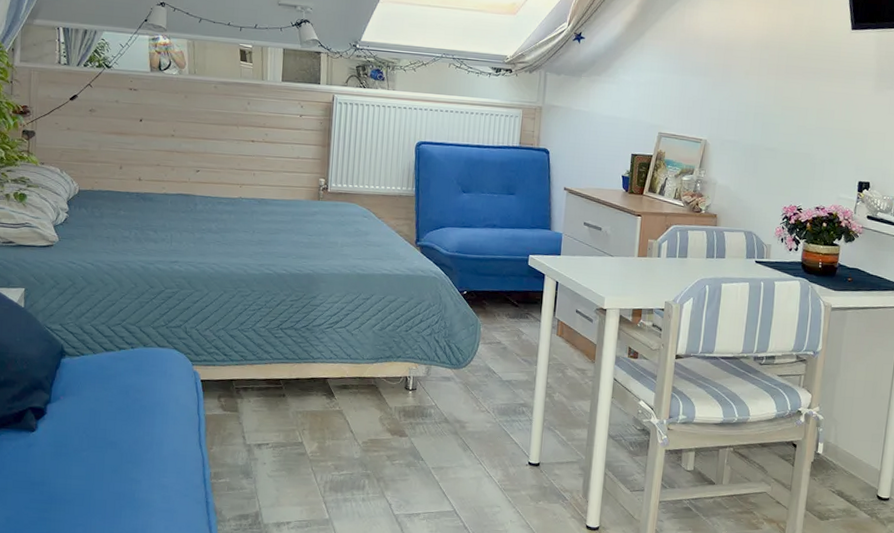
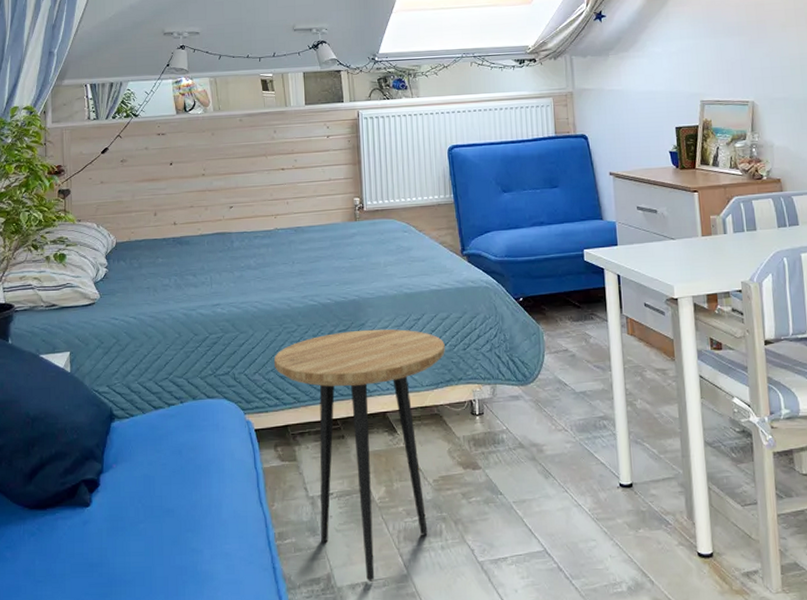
side table: none [225,301,389,522] -> present [273,329,445,582]

